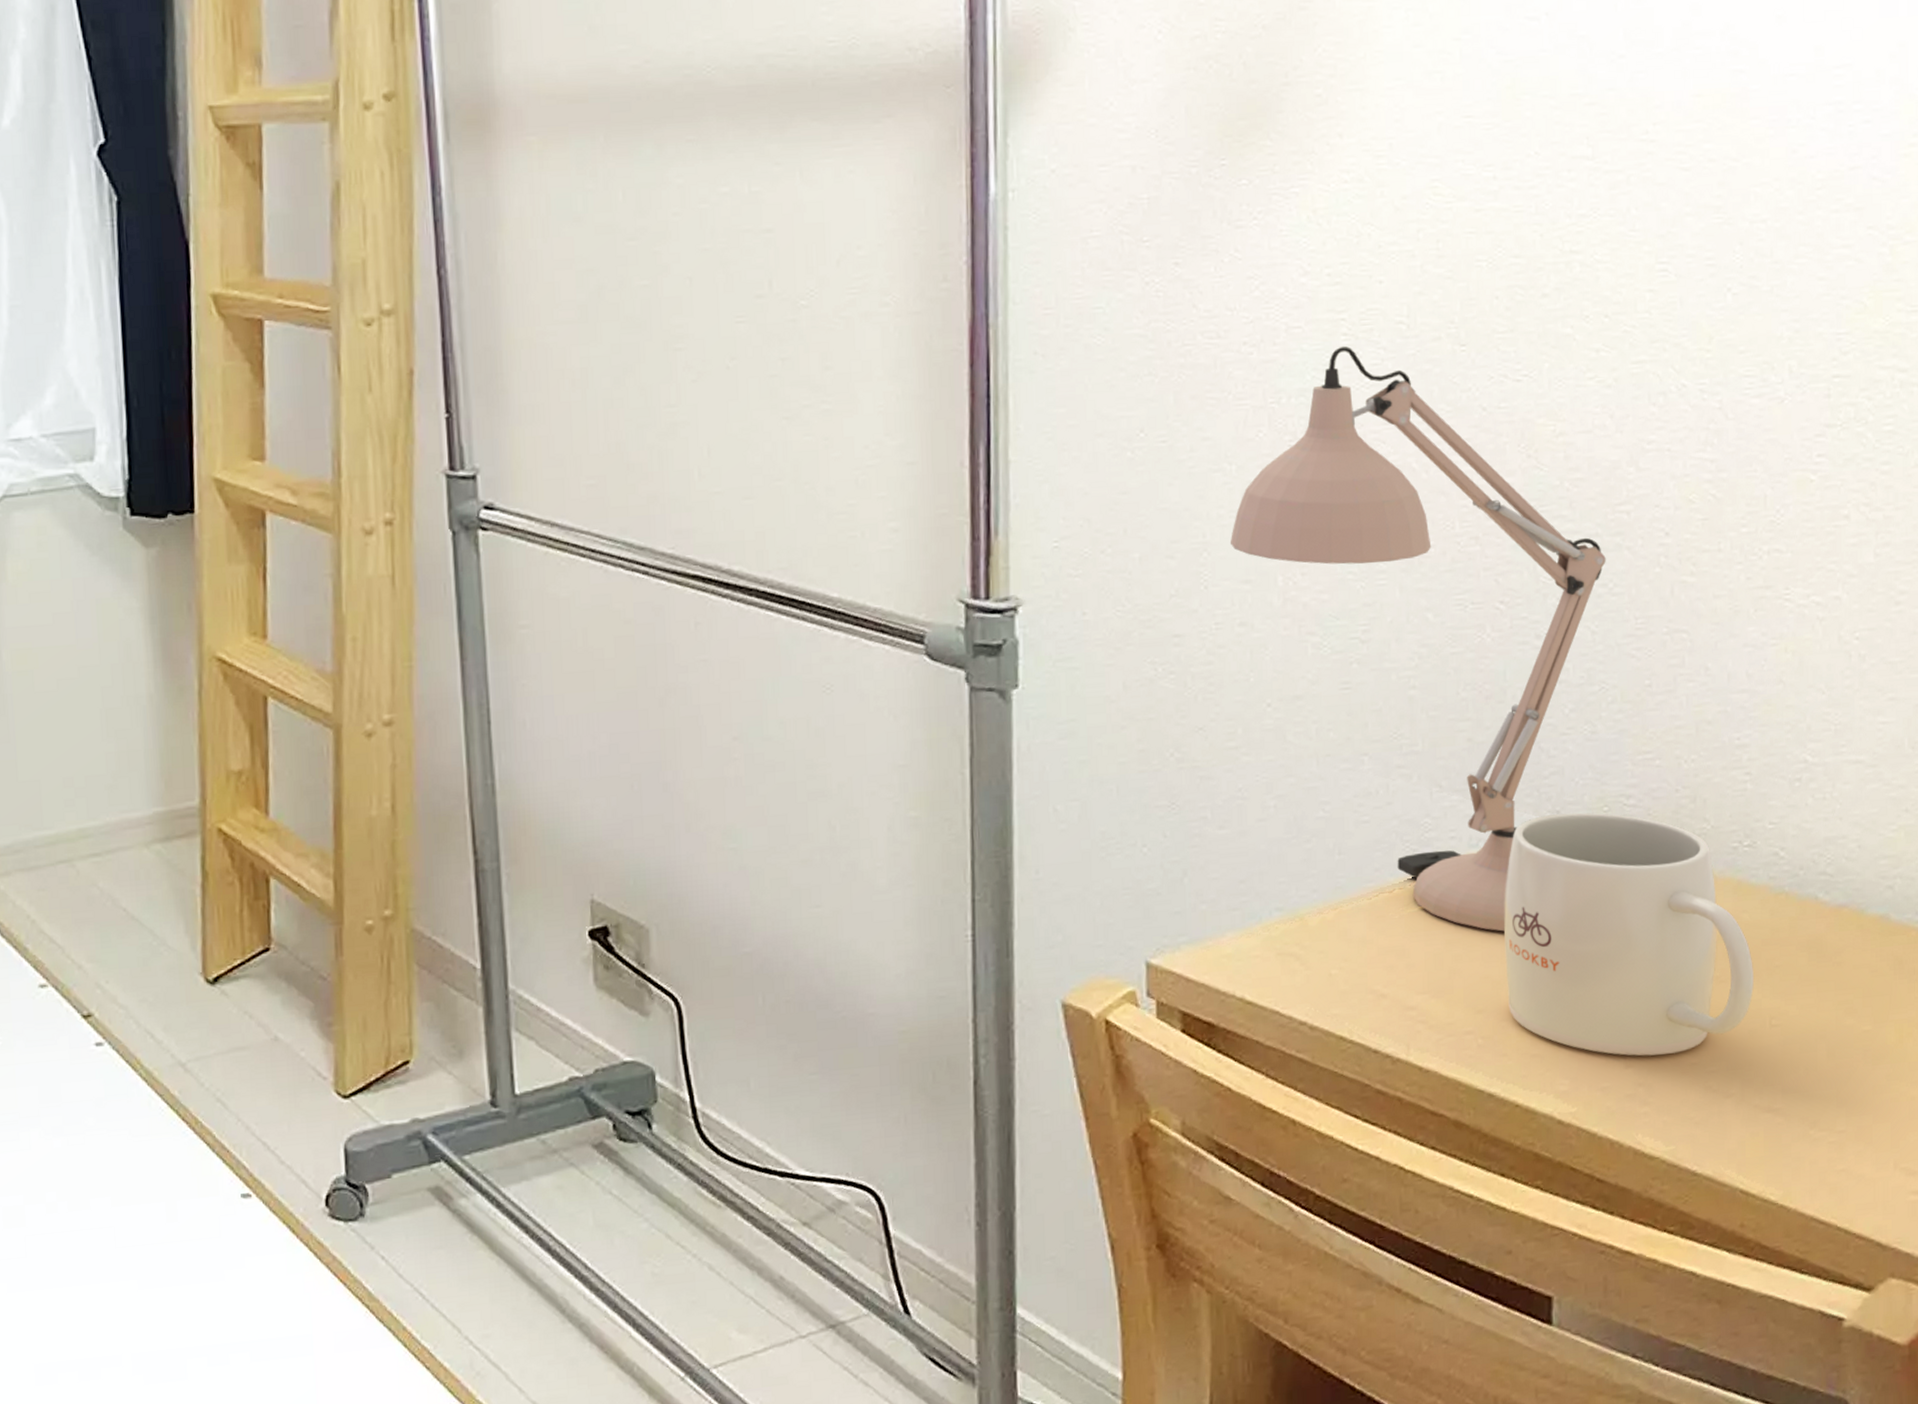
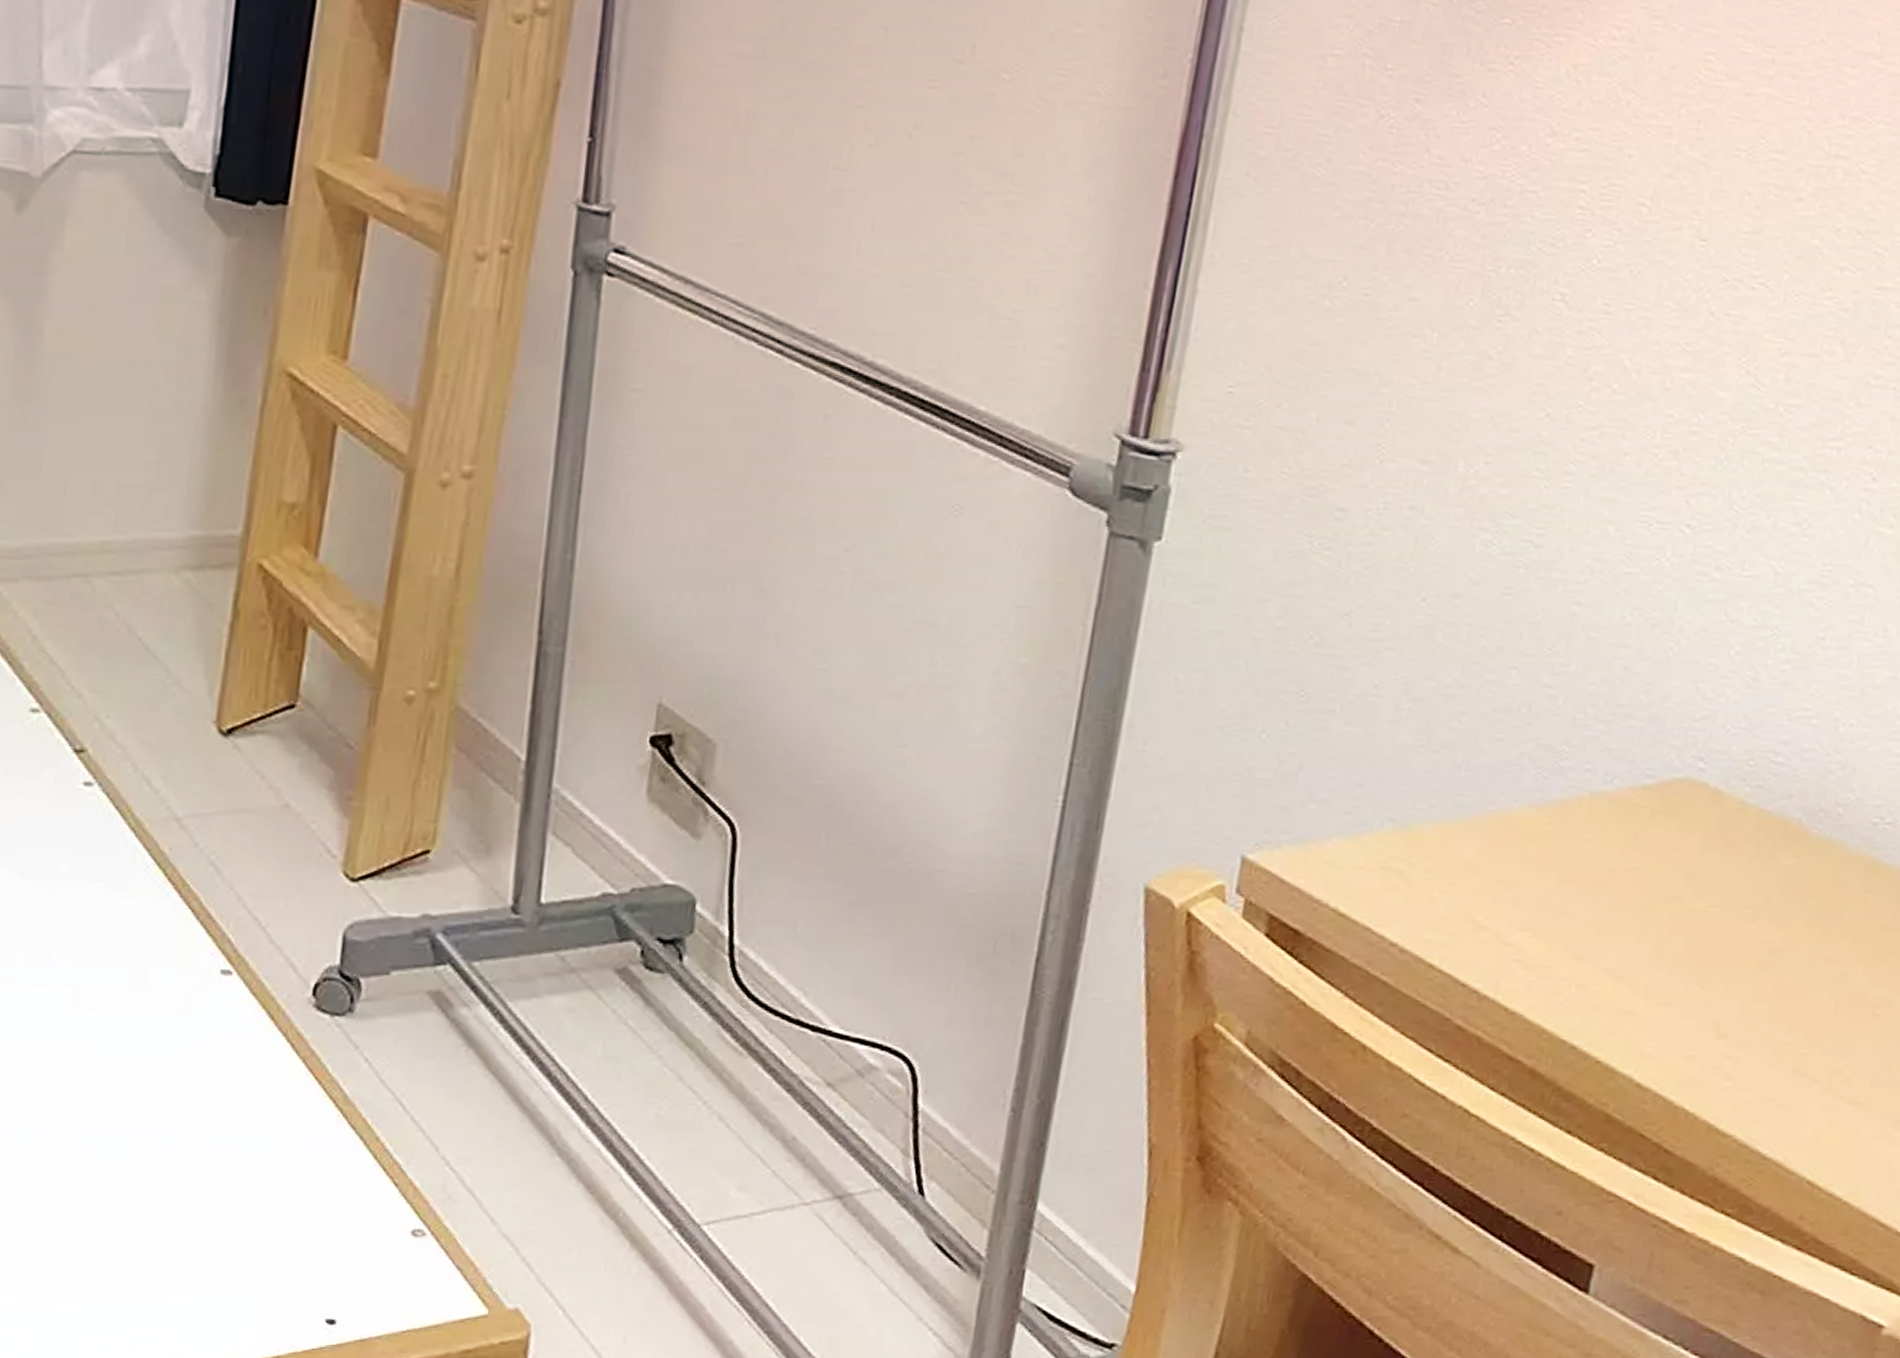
desk lamp: present [1229,345,1606,932] -> none [1415,220,1806,877]
mug: present [1503,812,1755,1056] -> none [1609,760,1869,1030]

